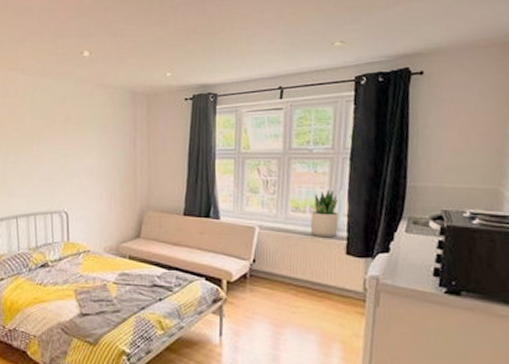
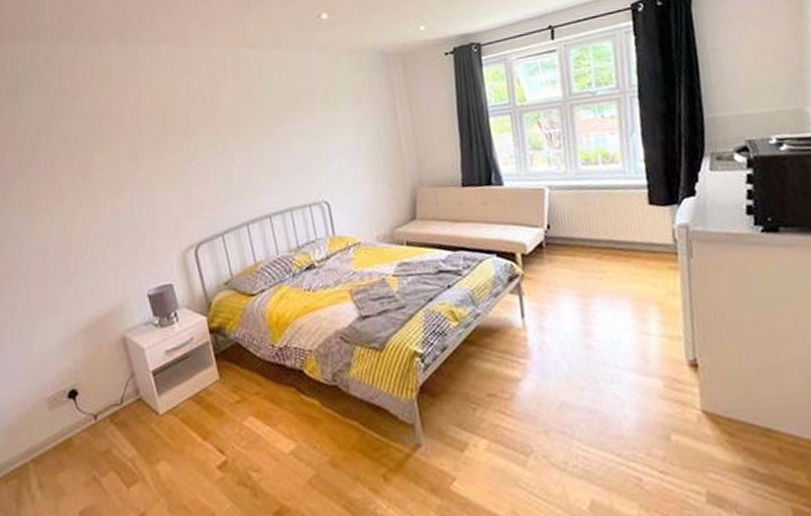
planter: present [311,189,339,238] -> none [603,134,636,189]

